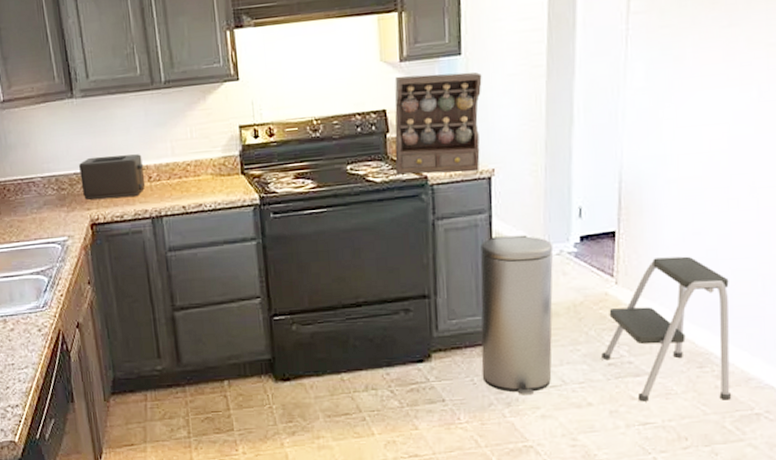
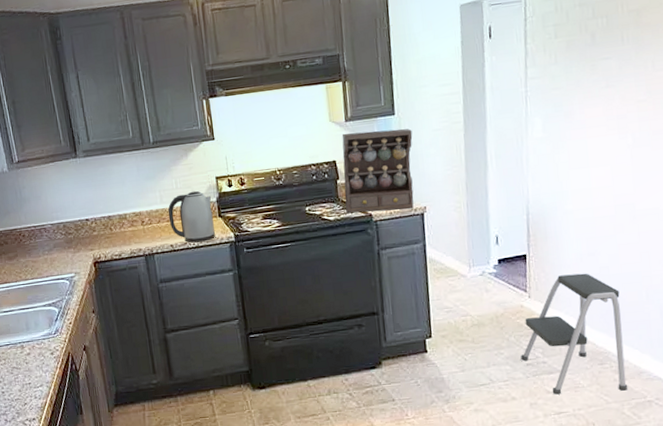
toaster: present [79,154,146,200] -> none [83,203,139,242]
kettle: none [180,141,237,205] -> present [168,190,216,243]
pedal bin: present [480,234,554,395] -> none [418,259,482,393]

